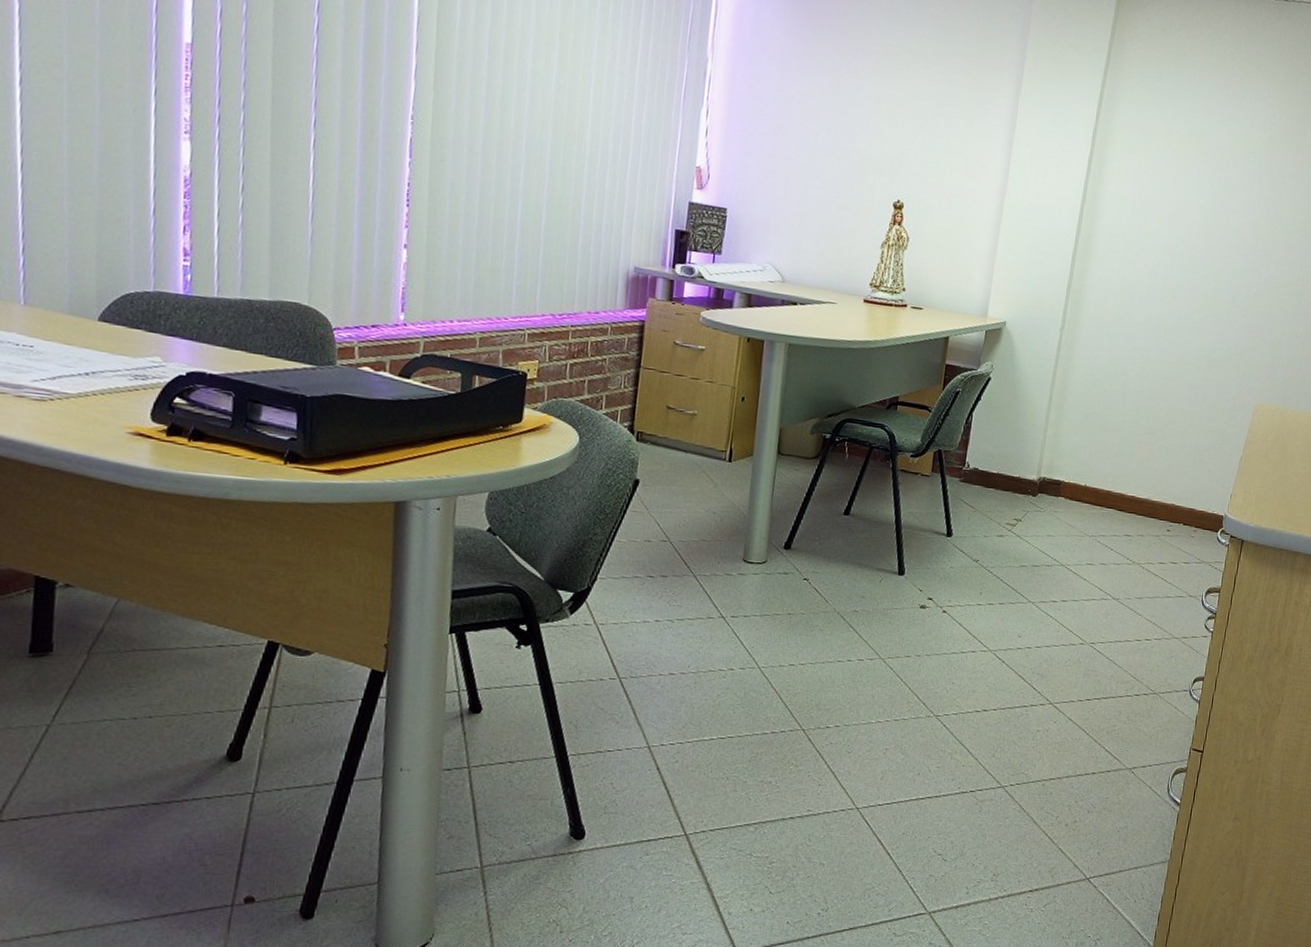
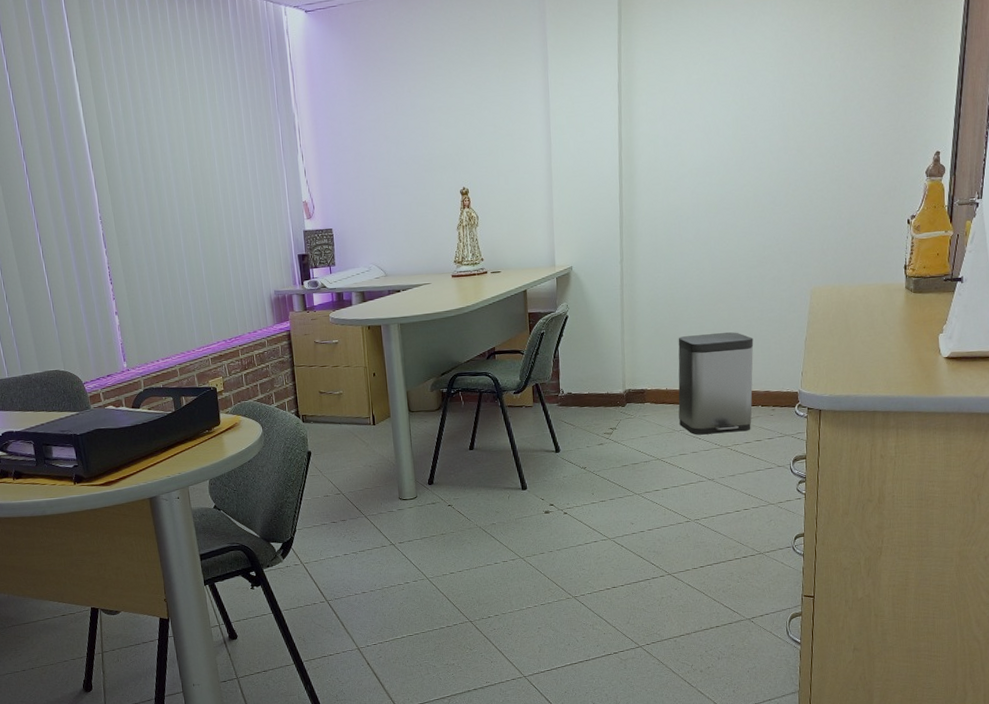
pedal bin: none [1092,428,1188,550] -> present [678,332,754,435]

